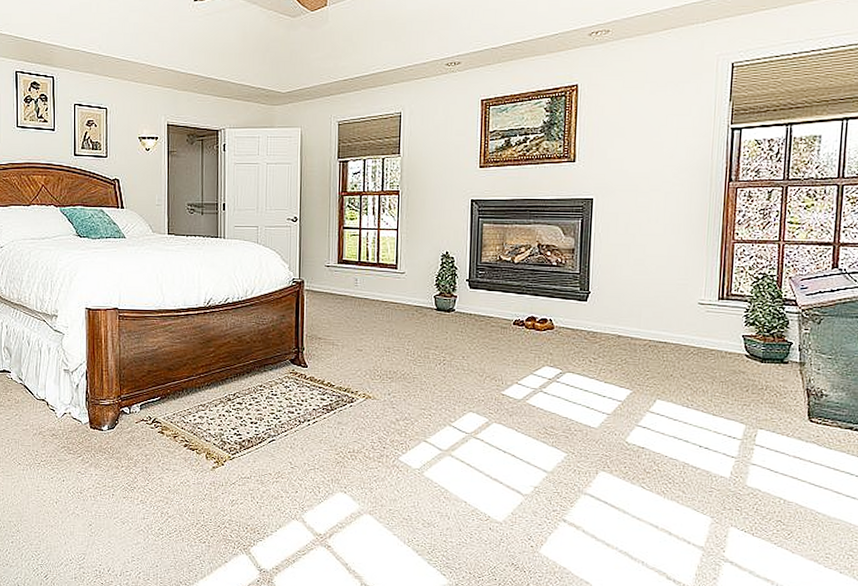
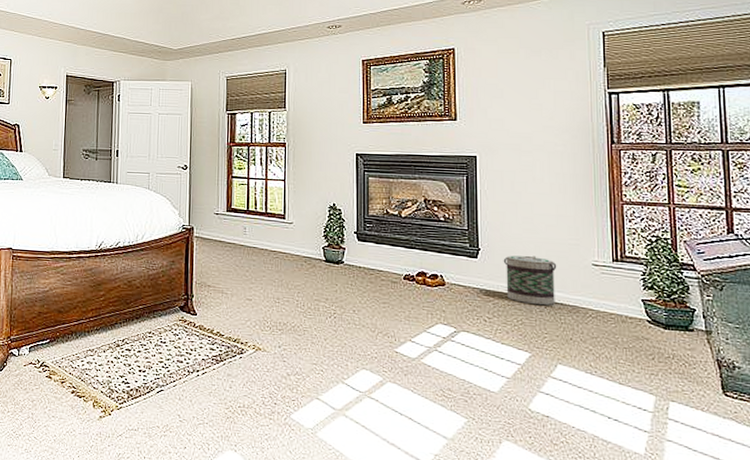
basket: none [612,297,664,345] -> present [503,255,557,306]

